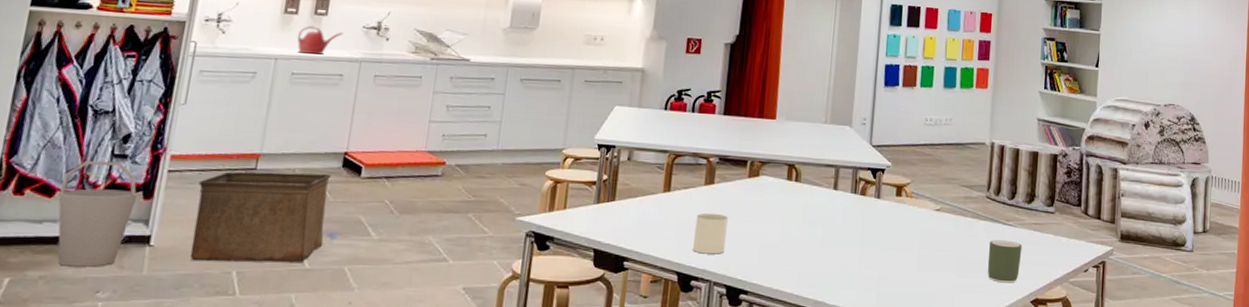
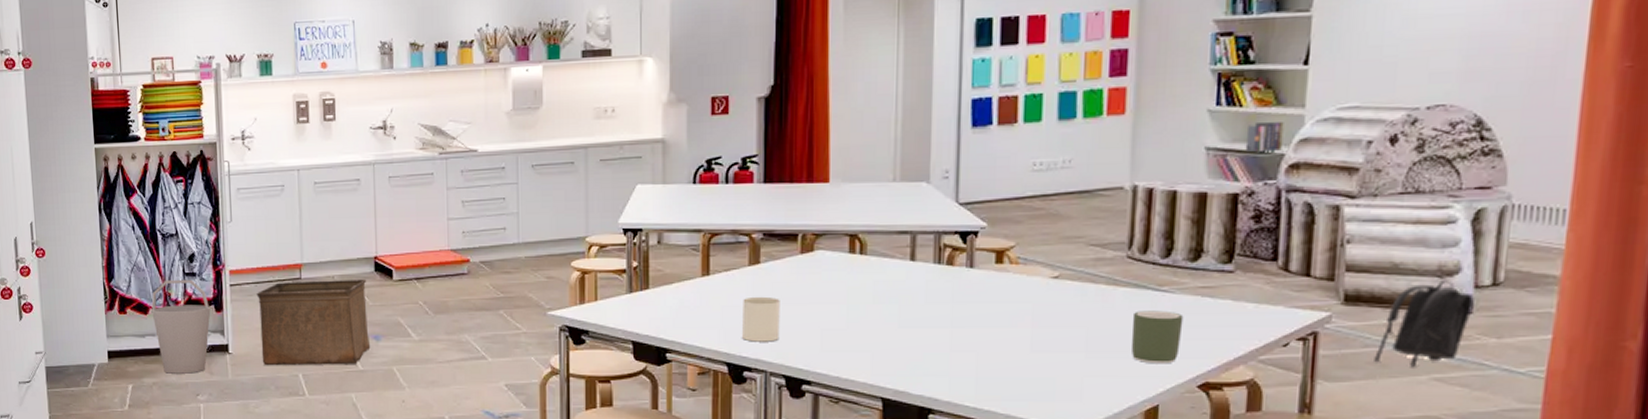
watering can: present [297,26,343,56] -> none [312,133,353,163]
books: none [1061,104,1085,126] -> present [1245,122,1284,152]
backpack: none [1139,226,1194,291] -> present [1374,279,1474,368]

